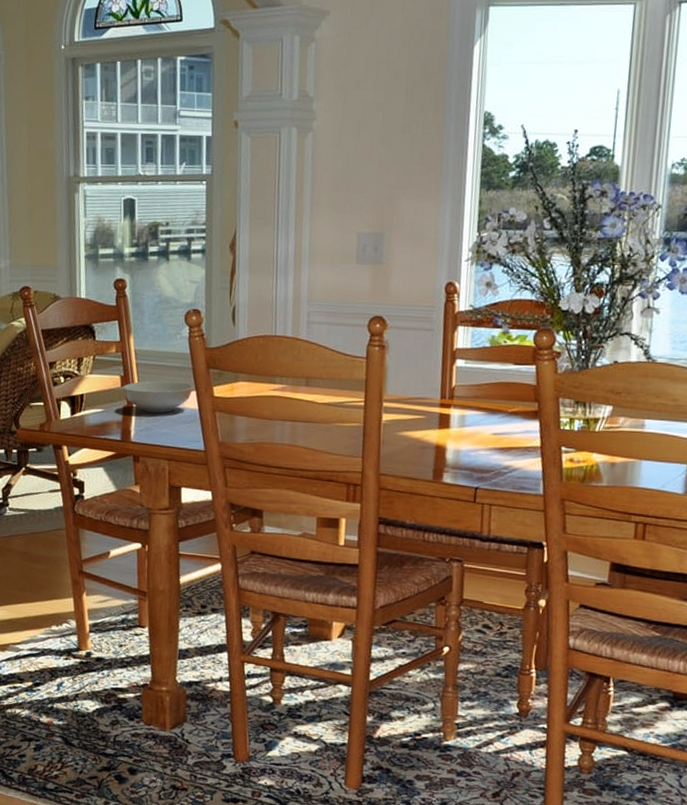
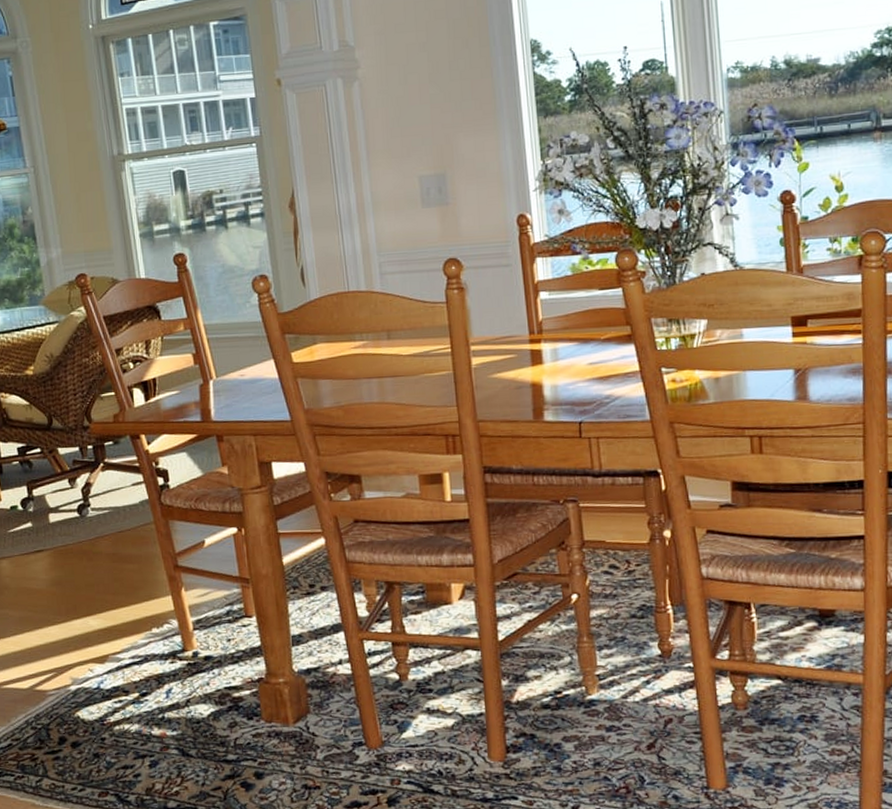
bowl: present [123,380,193,413] -> none [196,352,270,388]

